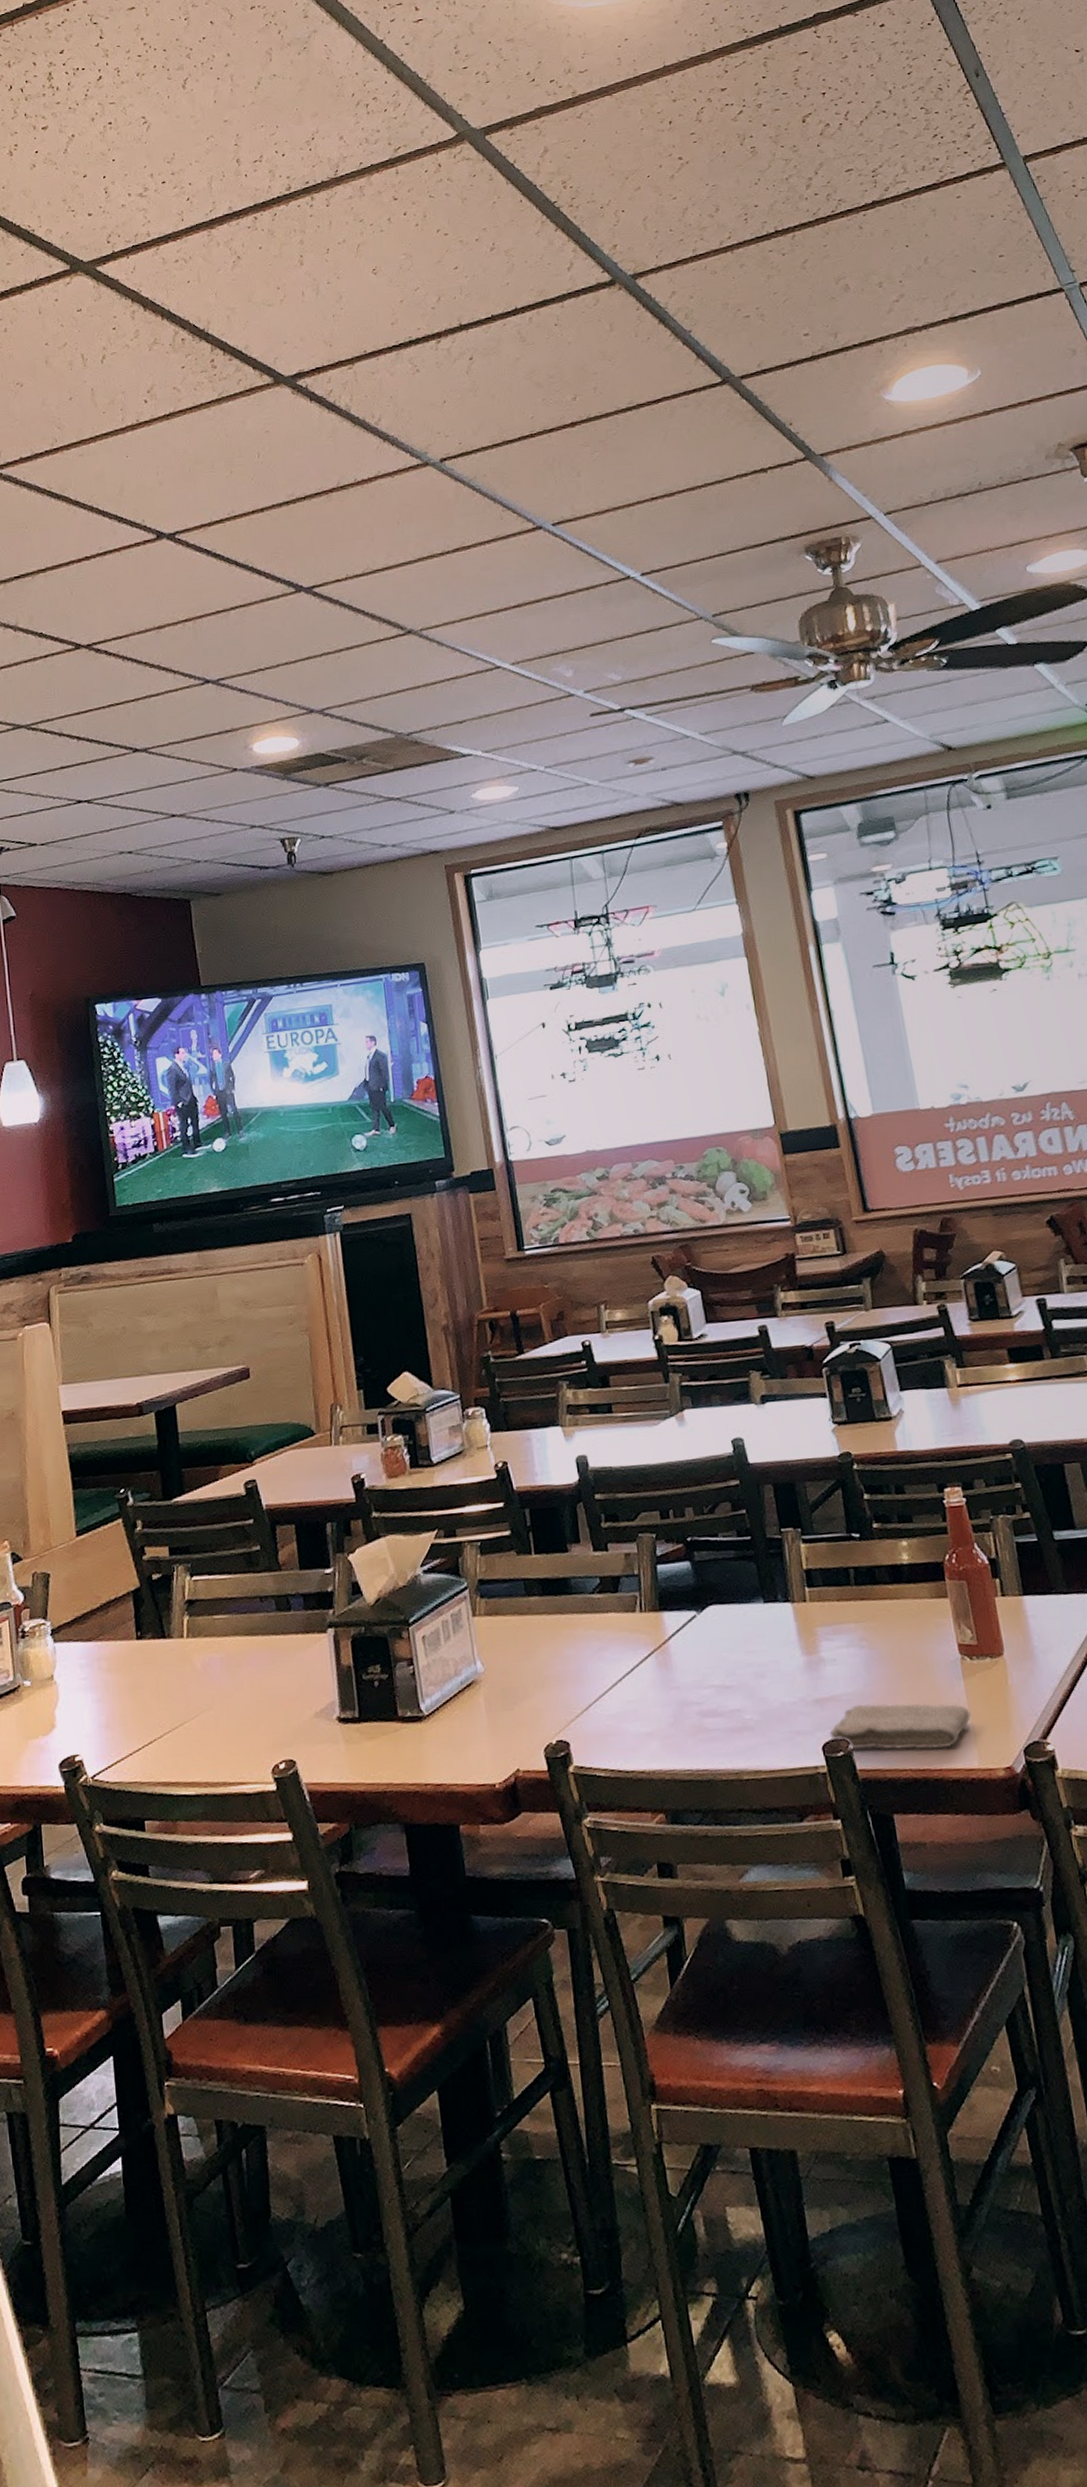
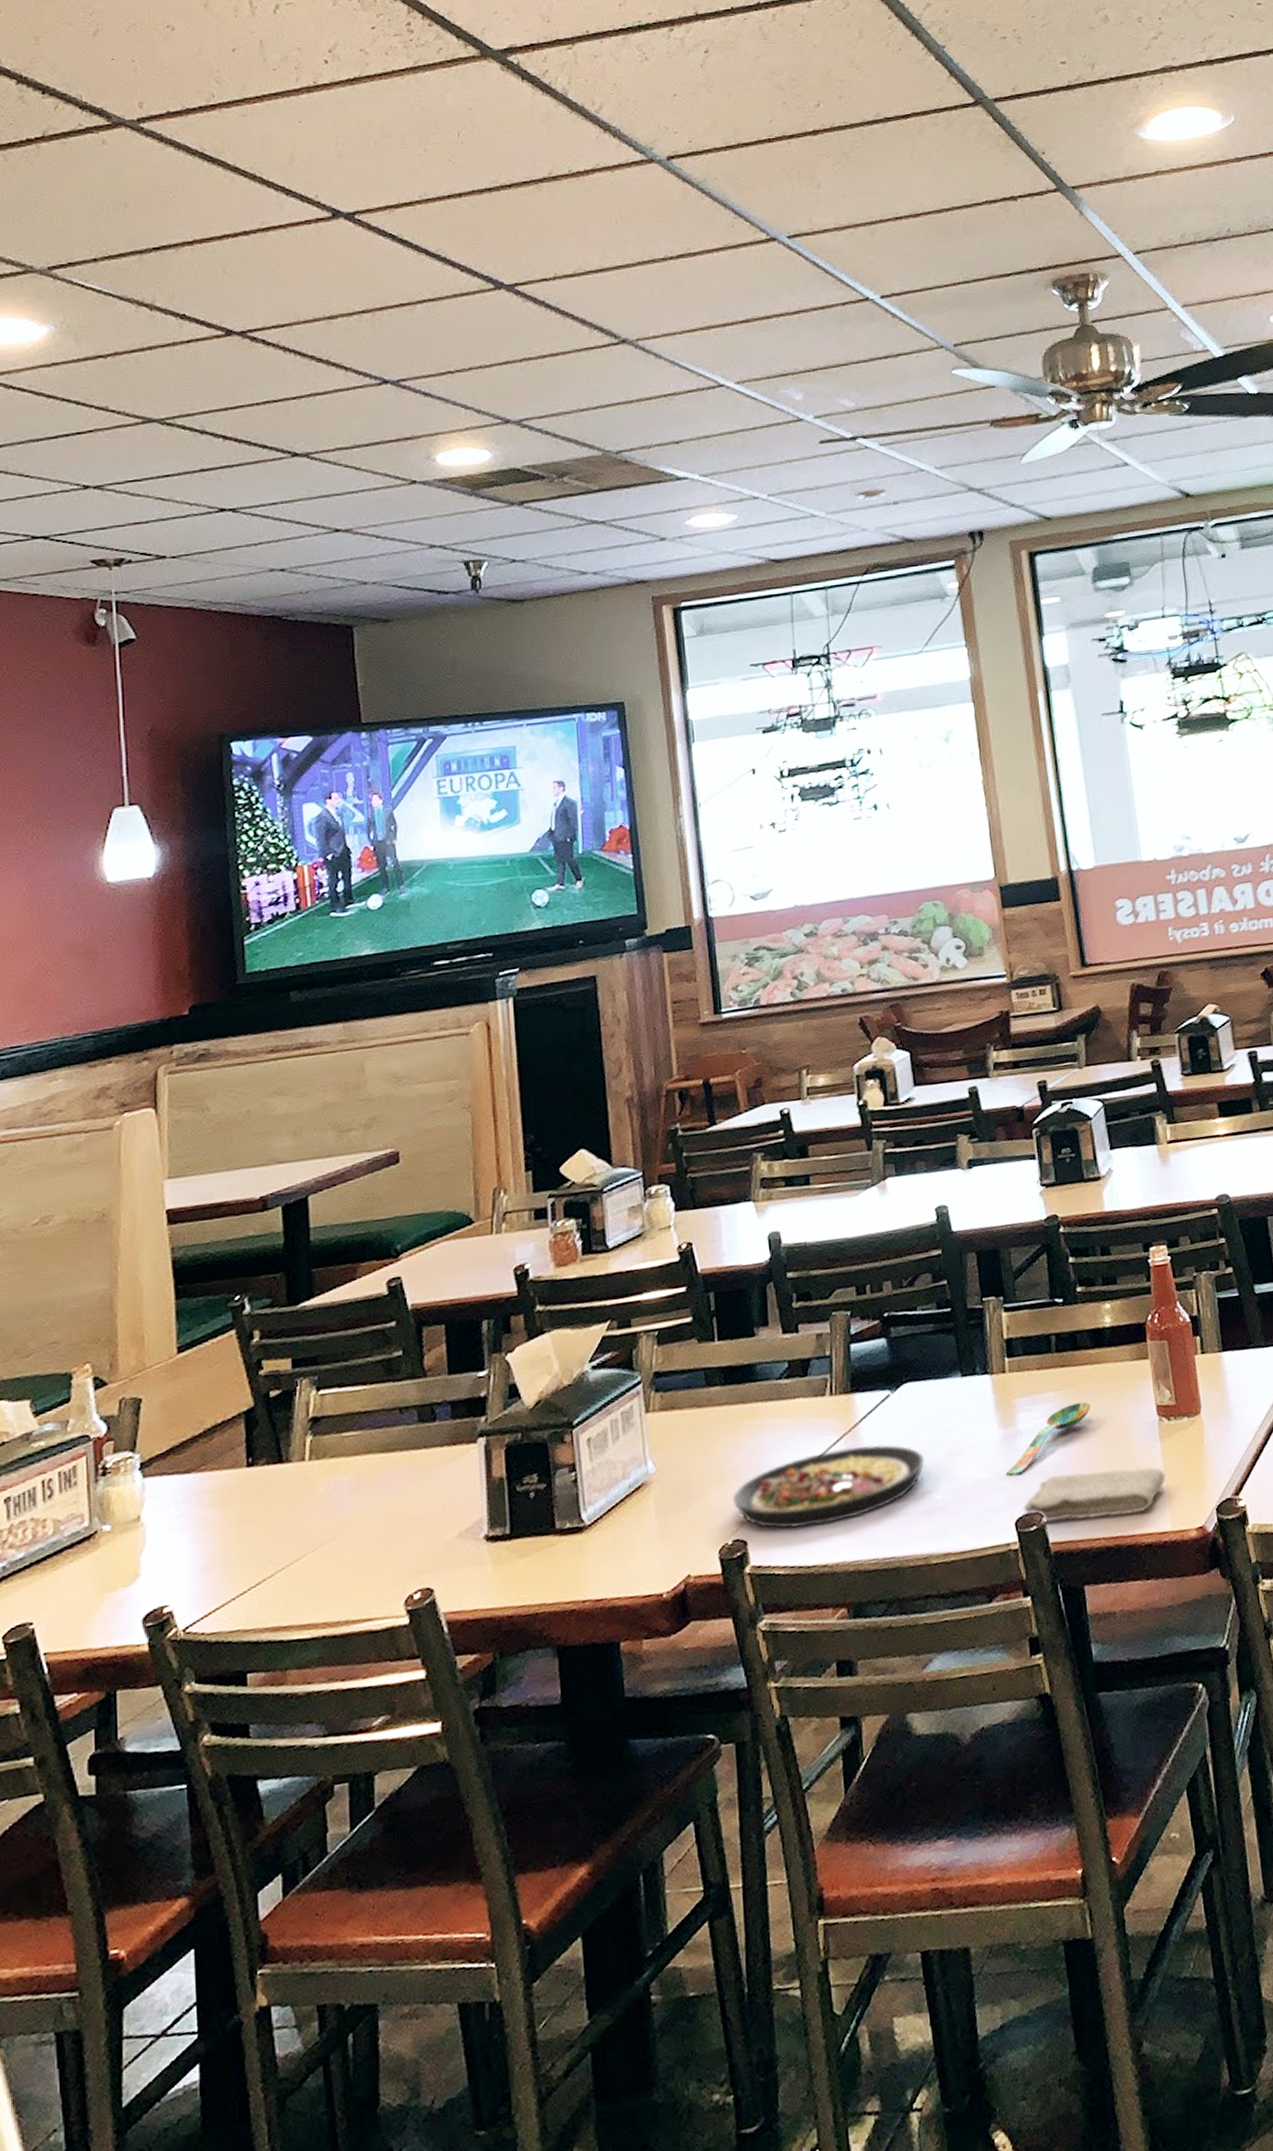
plate: none [554,1661,733,1734] -> present [732,1444,925,1529]
spoon: none [810,1635,893,1701] -> present [1005,1401,1091,1476]

